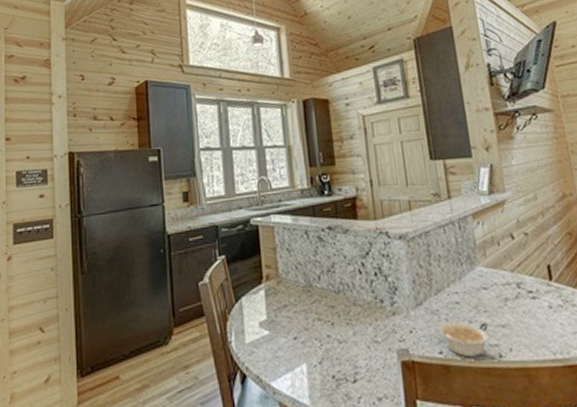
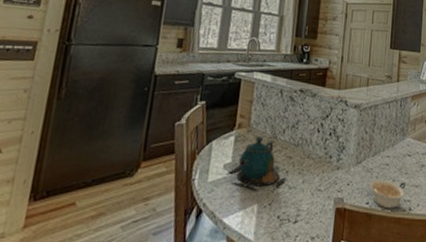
teapot: none [264,287,334,349] -> present [227,137,287,191]

